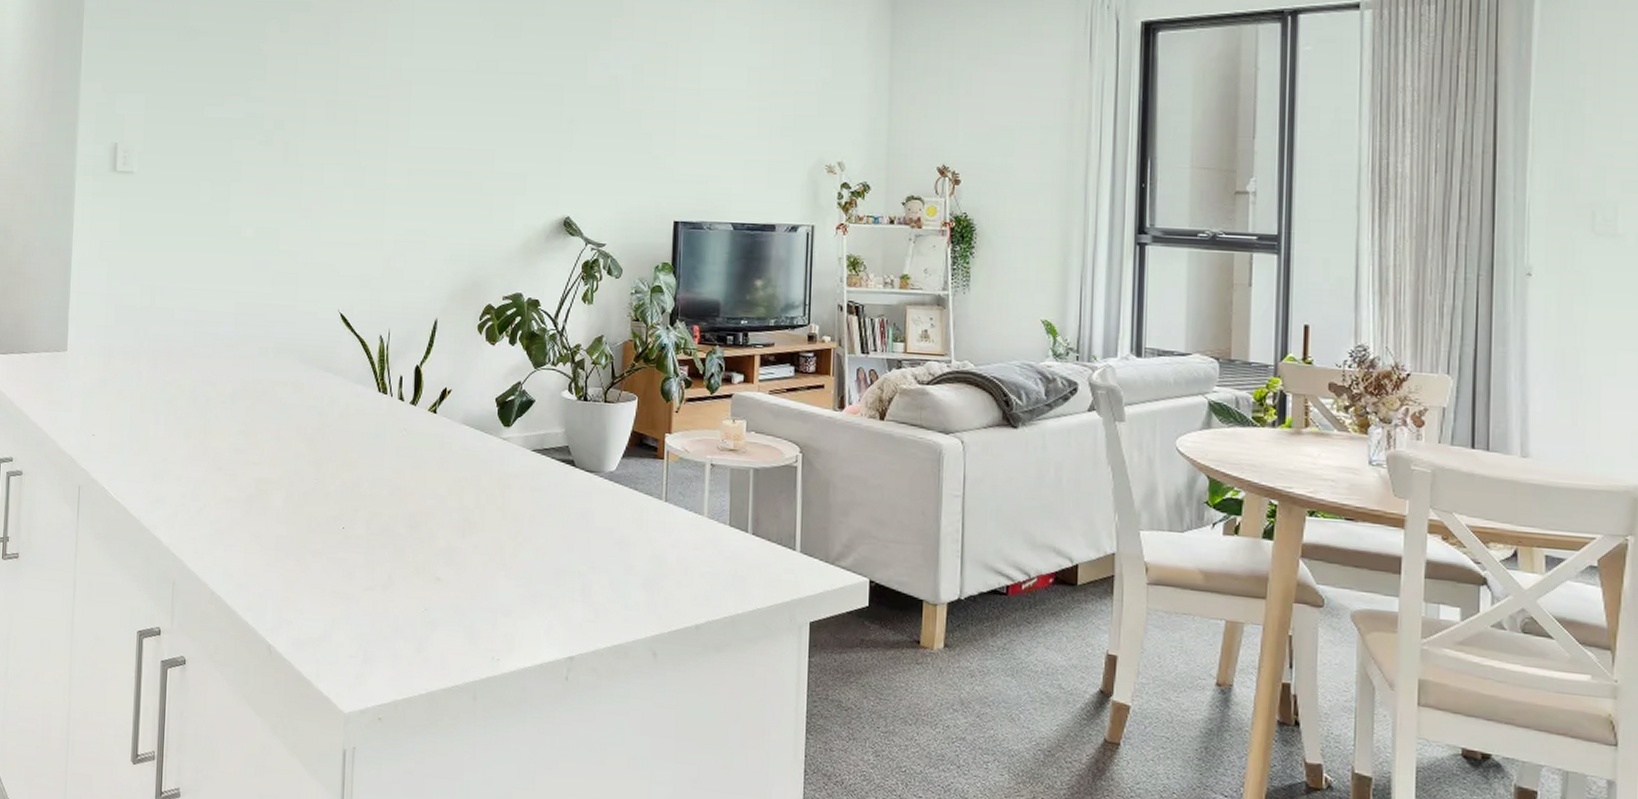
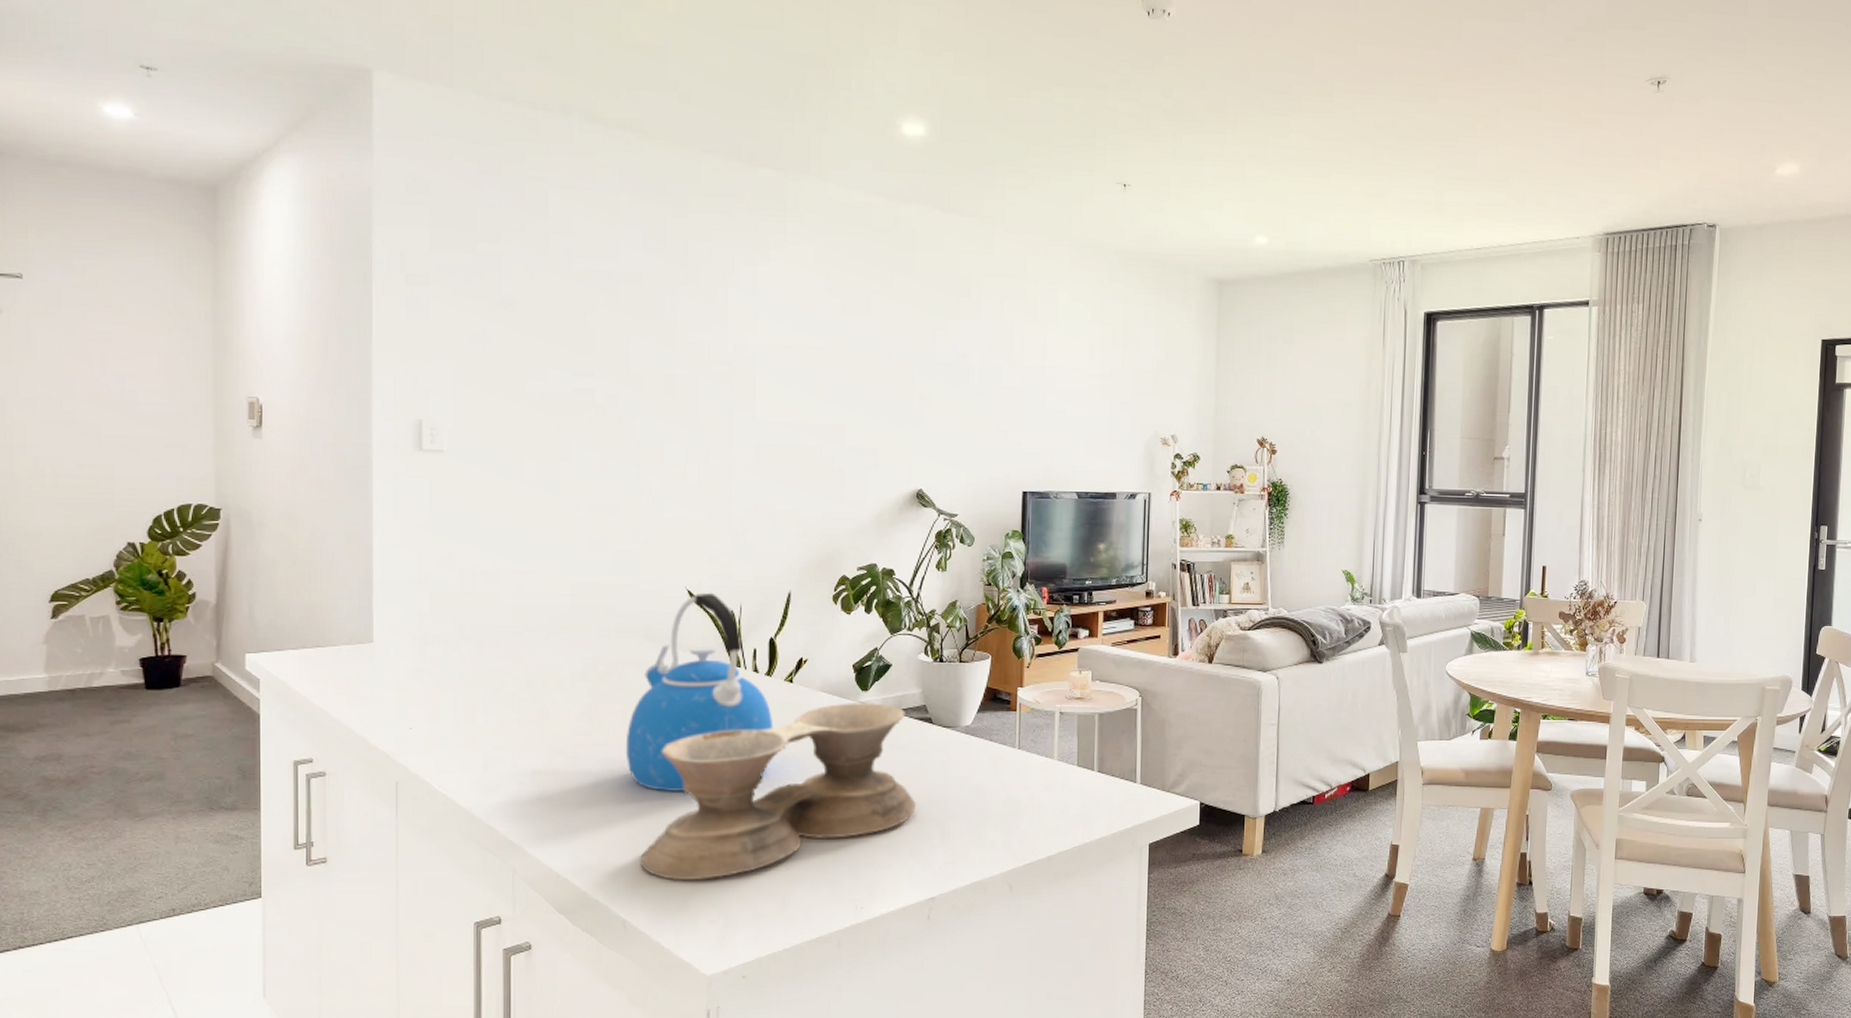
kettle: none [277,316,417,518] -> present [625,592,774,791]
bowl: none [286,437,556,612] -> present [640,701,916,880]

